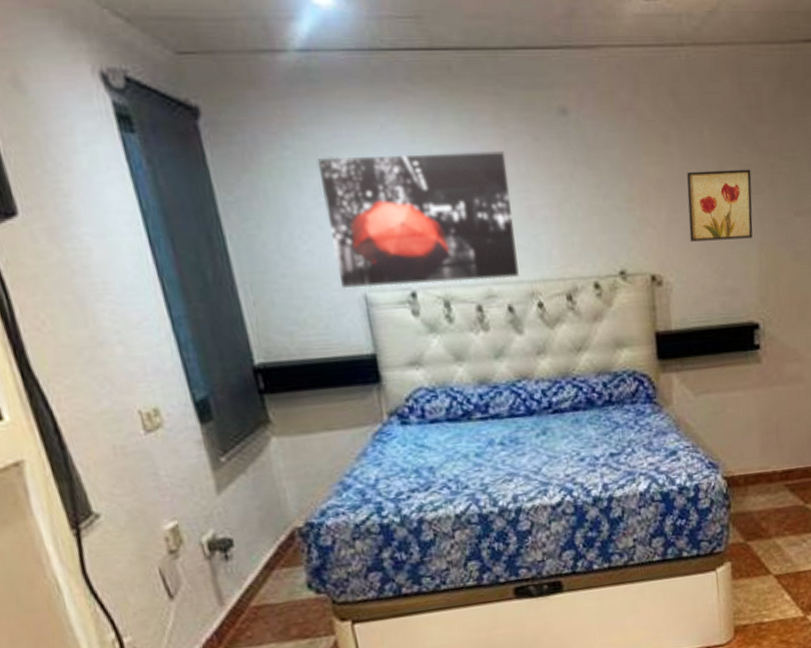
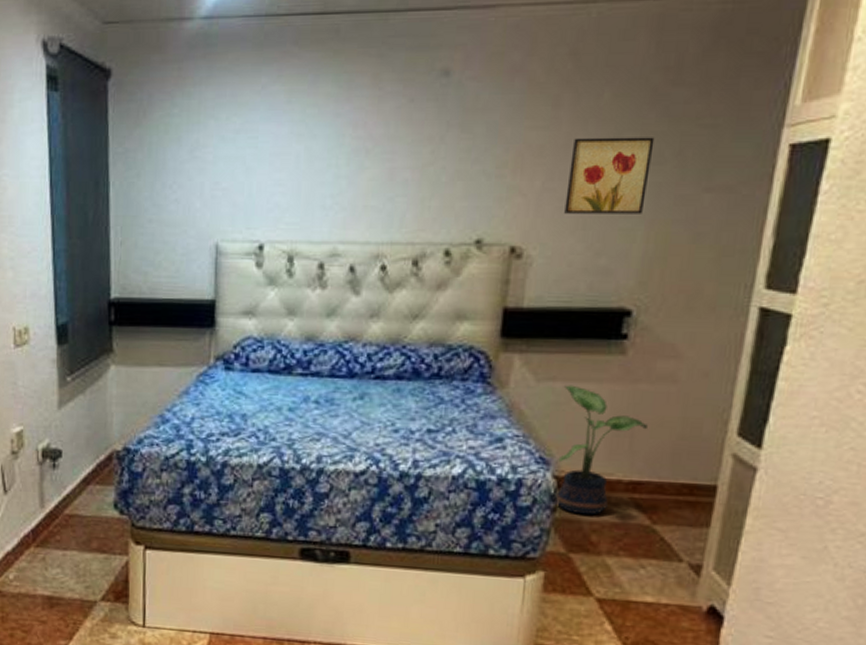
wall art: present [317,151,519,289] -> none [197,112,377,239]
potted plant: none [717,395,788,507] -> present [556,385,648,515]

